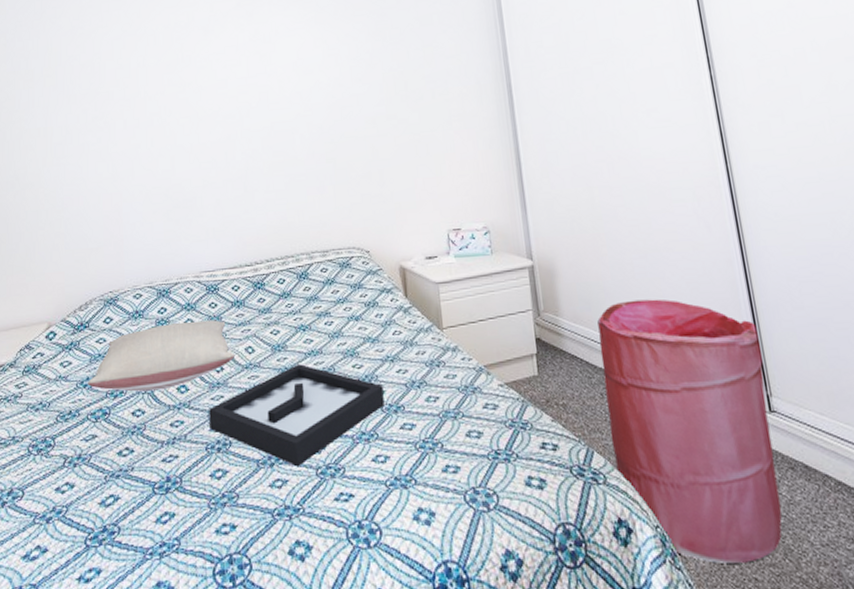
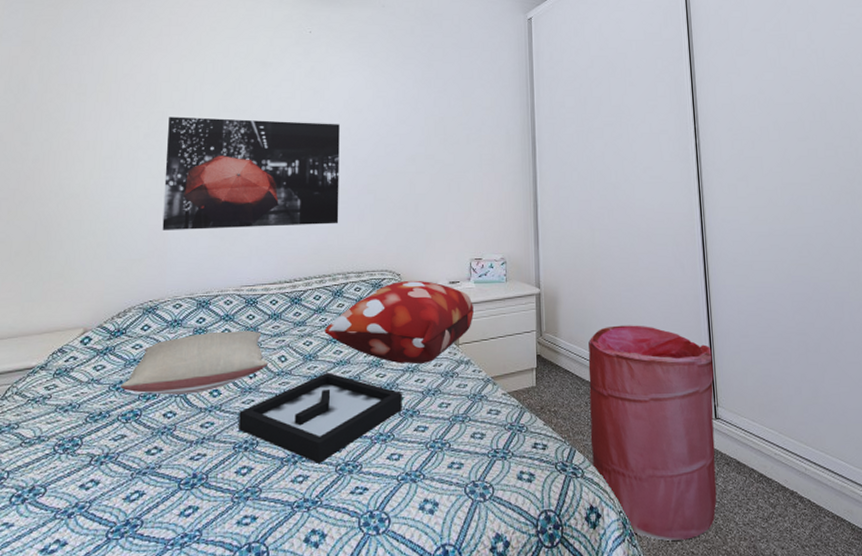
wall art: none [114,88,298,216] -> present [162,116,340,230]
decorative pillow: none [291,257,457,353] -> present [324,280,474,365]

